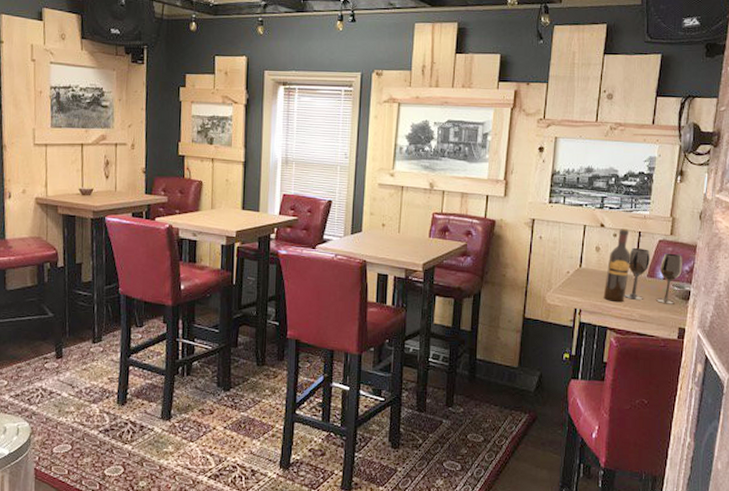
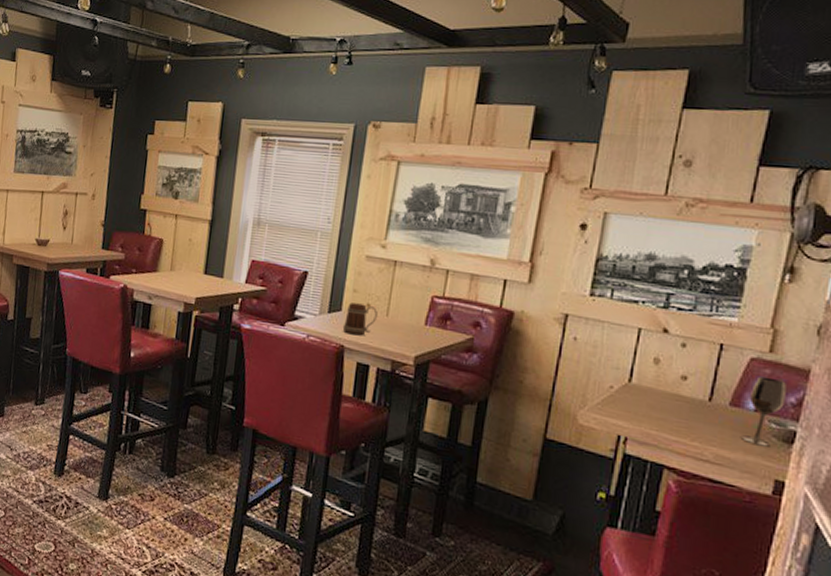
beer mug: none [364,224,391,251] -> present [342,302,378,336]
wine bottle: present [603,228,632,303] -> none [661,337,707,435]
wine glass: present [624,247,651,300] -> none [692,364,737,435]

